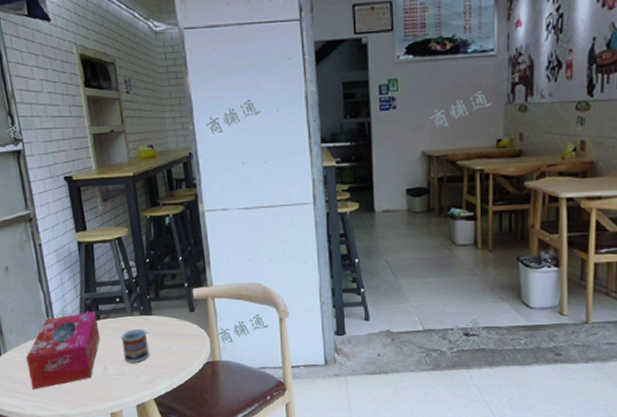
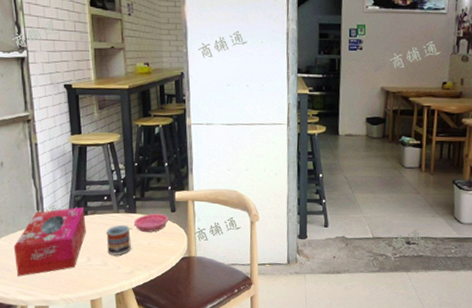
saucer: none [149,314,188,335] -> present [133,213,169,232]

